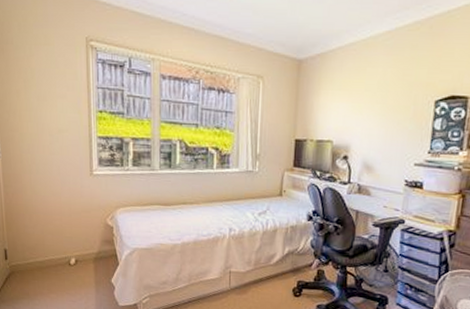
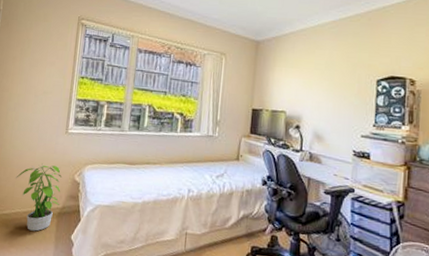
potted plant: none [43,208,94,277] -> present [16,163,63,232]

